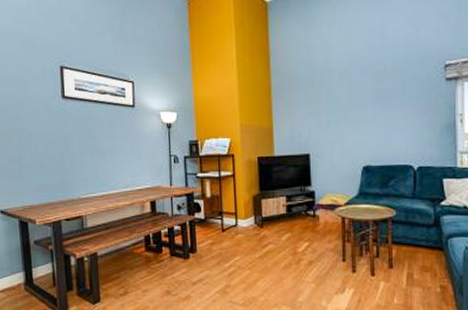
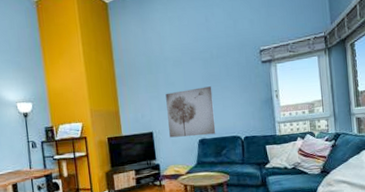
wall art: none [328,105,384,162] -> present [166,86,216,138]

